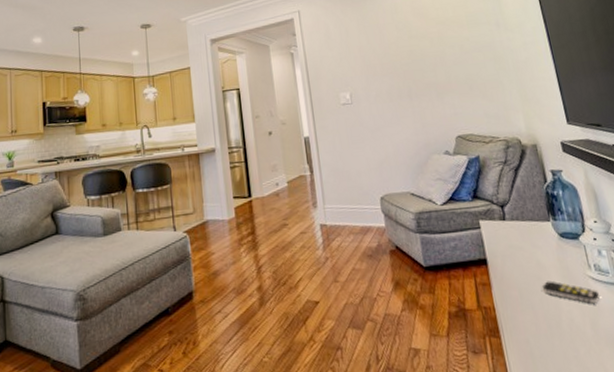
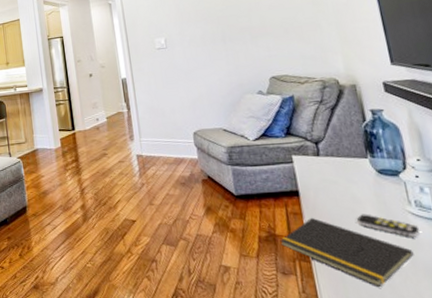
notepad: none [469,287,596,359] -> present [280,217,414,286]

